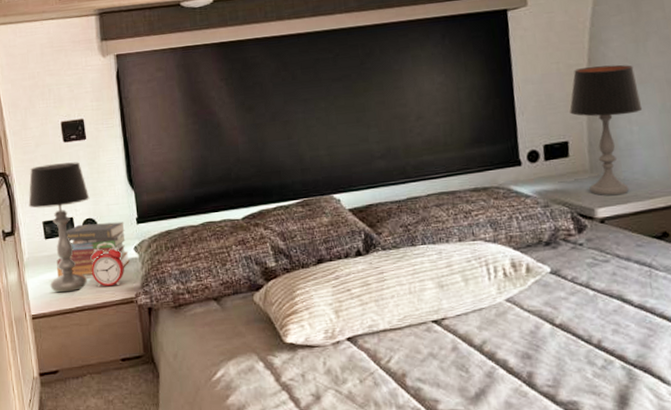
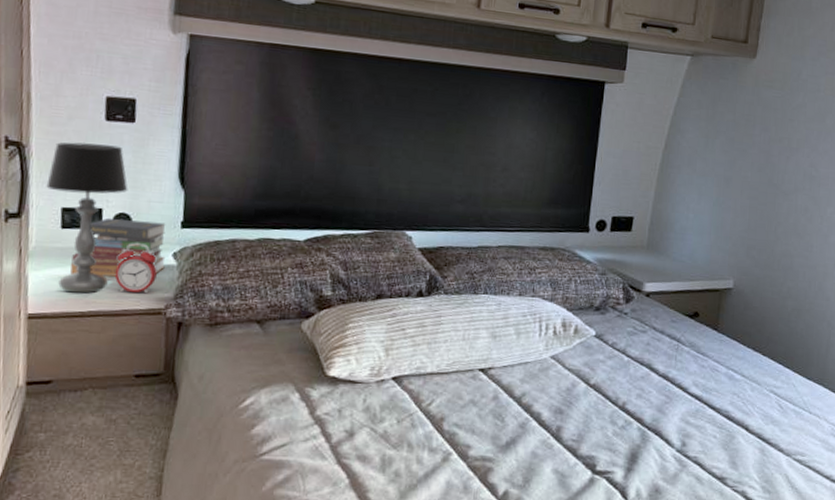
table lamp: present [569,64,643,196] -> none [640,151,701,274]

